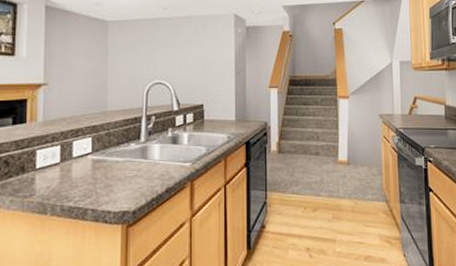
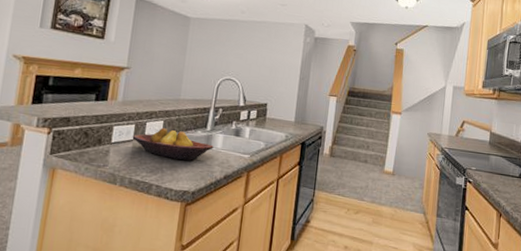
fruit bowl: none [59,145,150,178] -> present [132,128,214,161]

